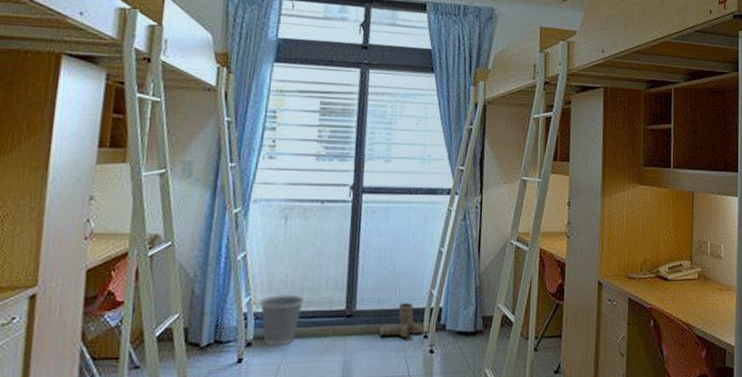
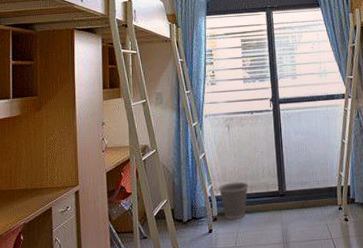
boots: present [379,303,424,337] -> none [304,183,338,210]

